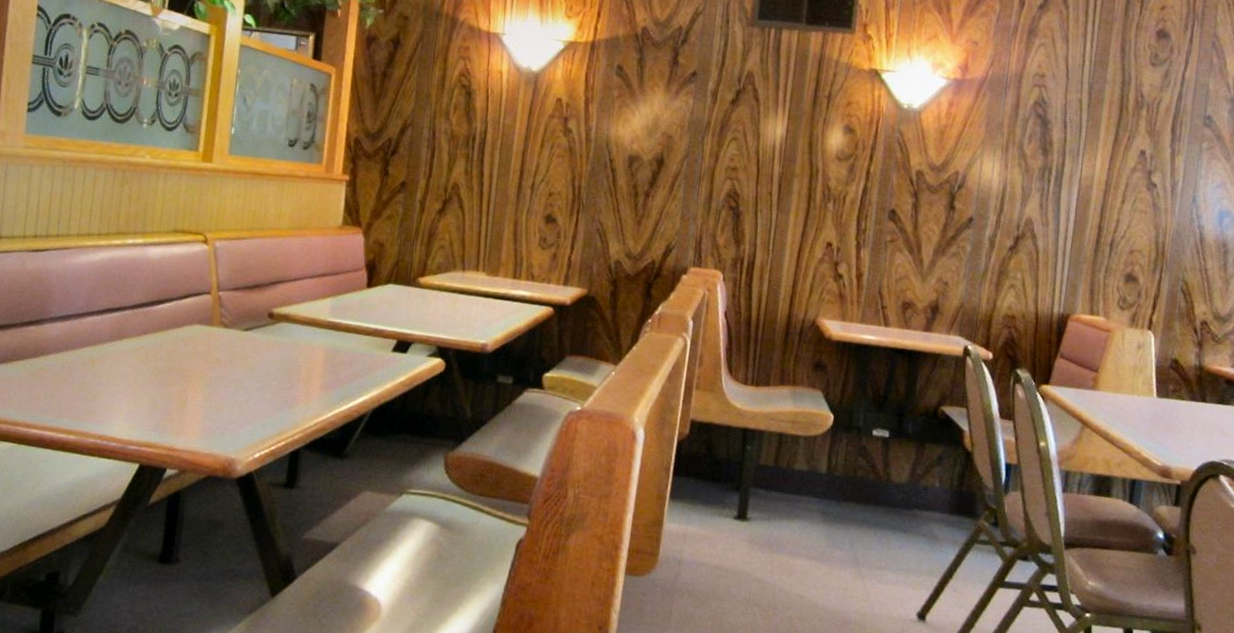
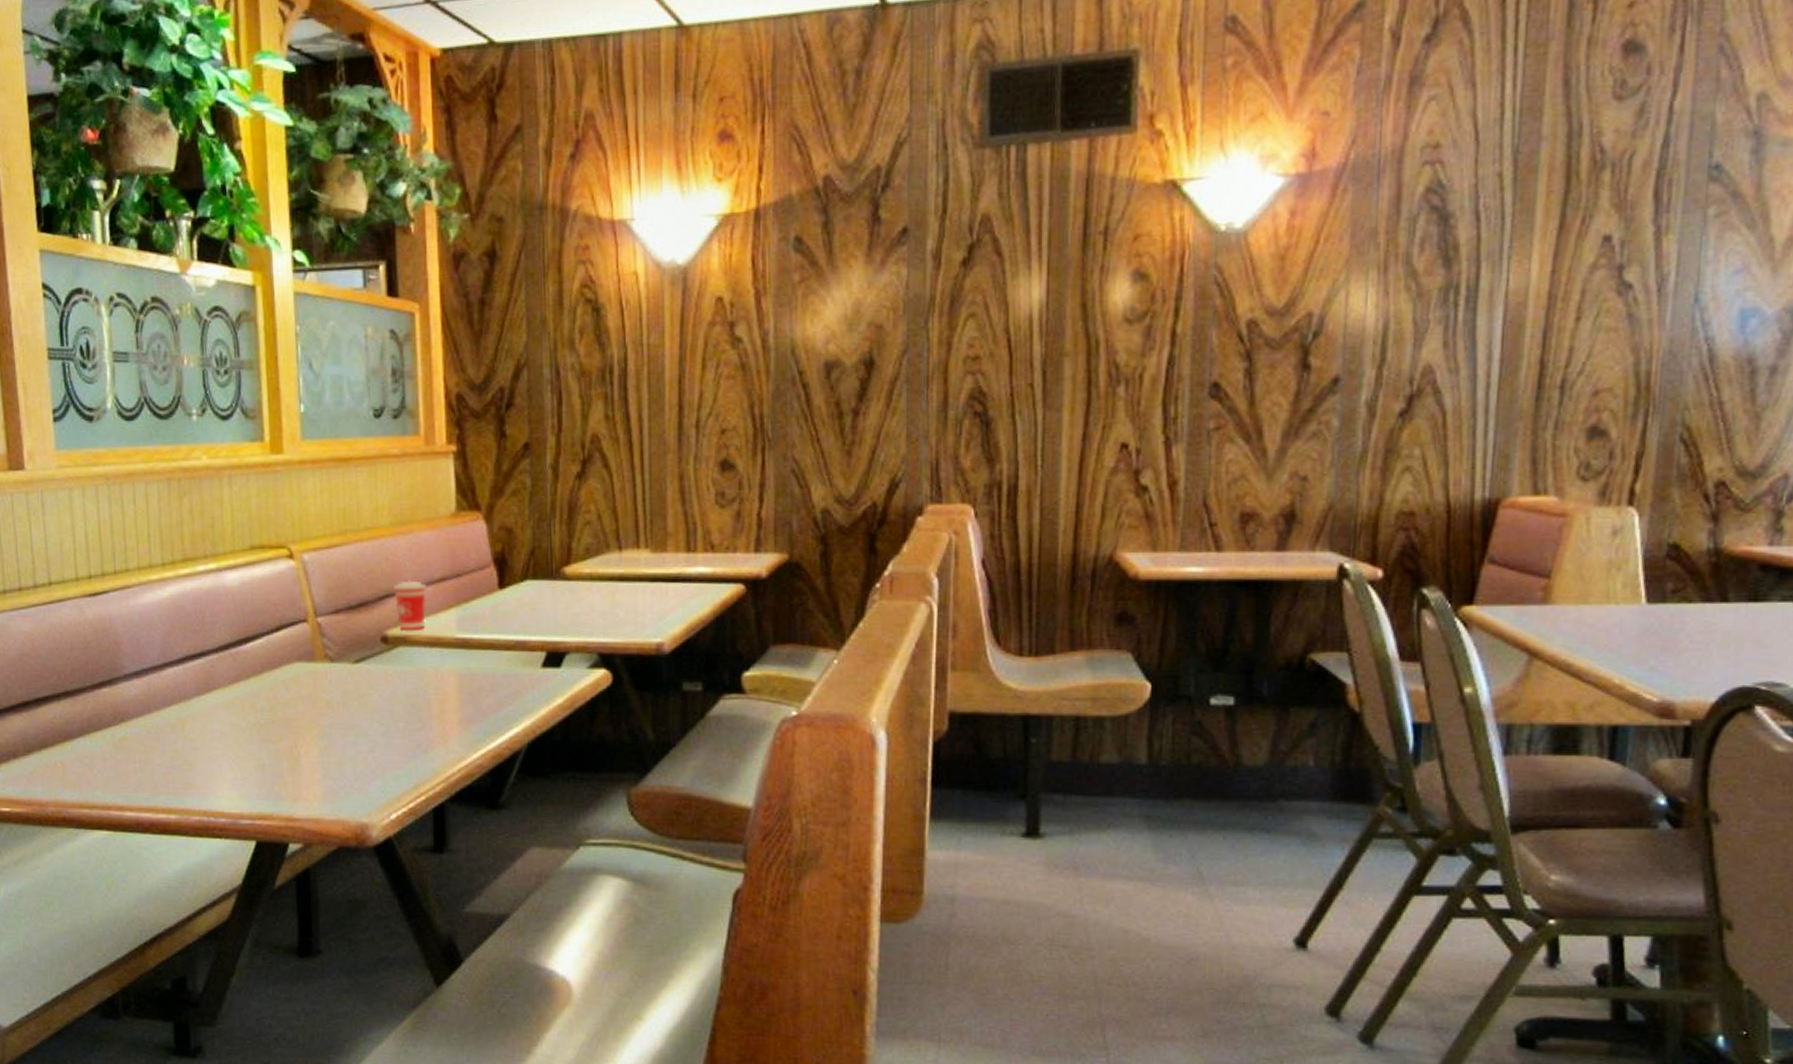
beverage cup: none [282,251,311,313] -> present [387,555,427,632]

